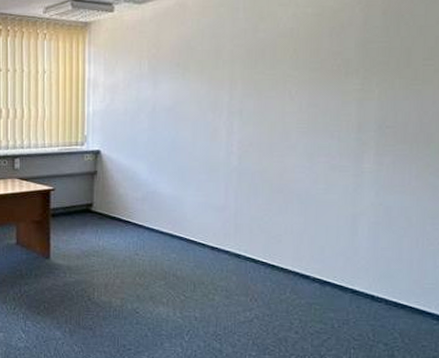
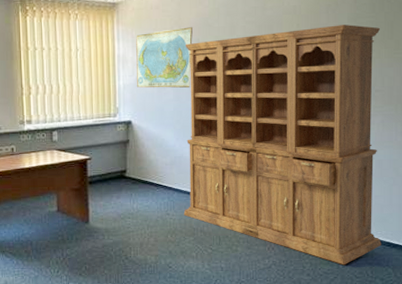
world map: none [107,50,172,116] -> present [136,27,193,88]
bookcase: none [154,50,394,325] -> present [183,24,381,265]

